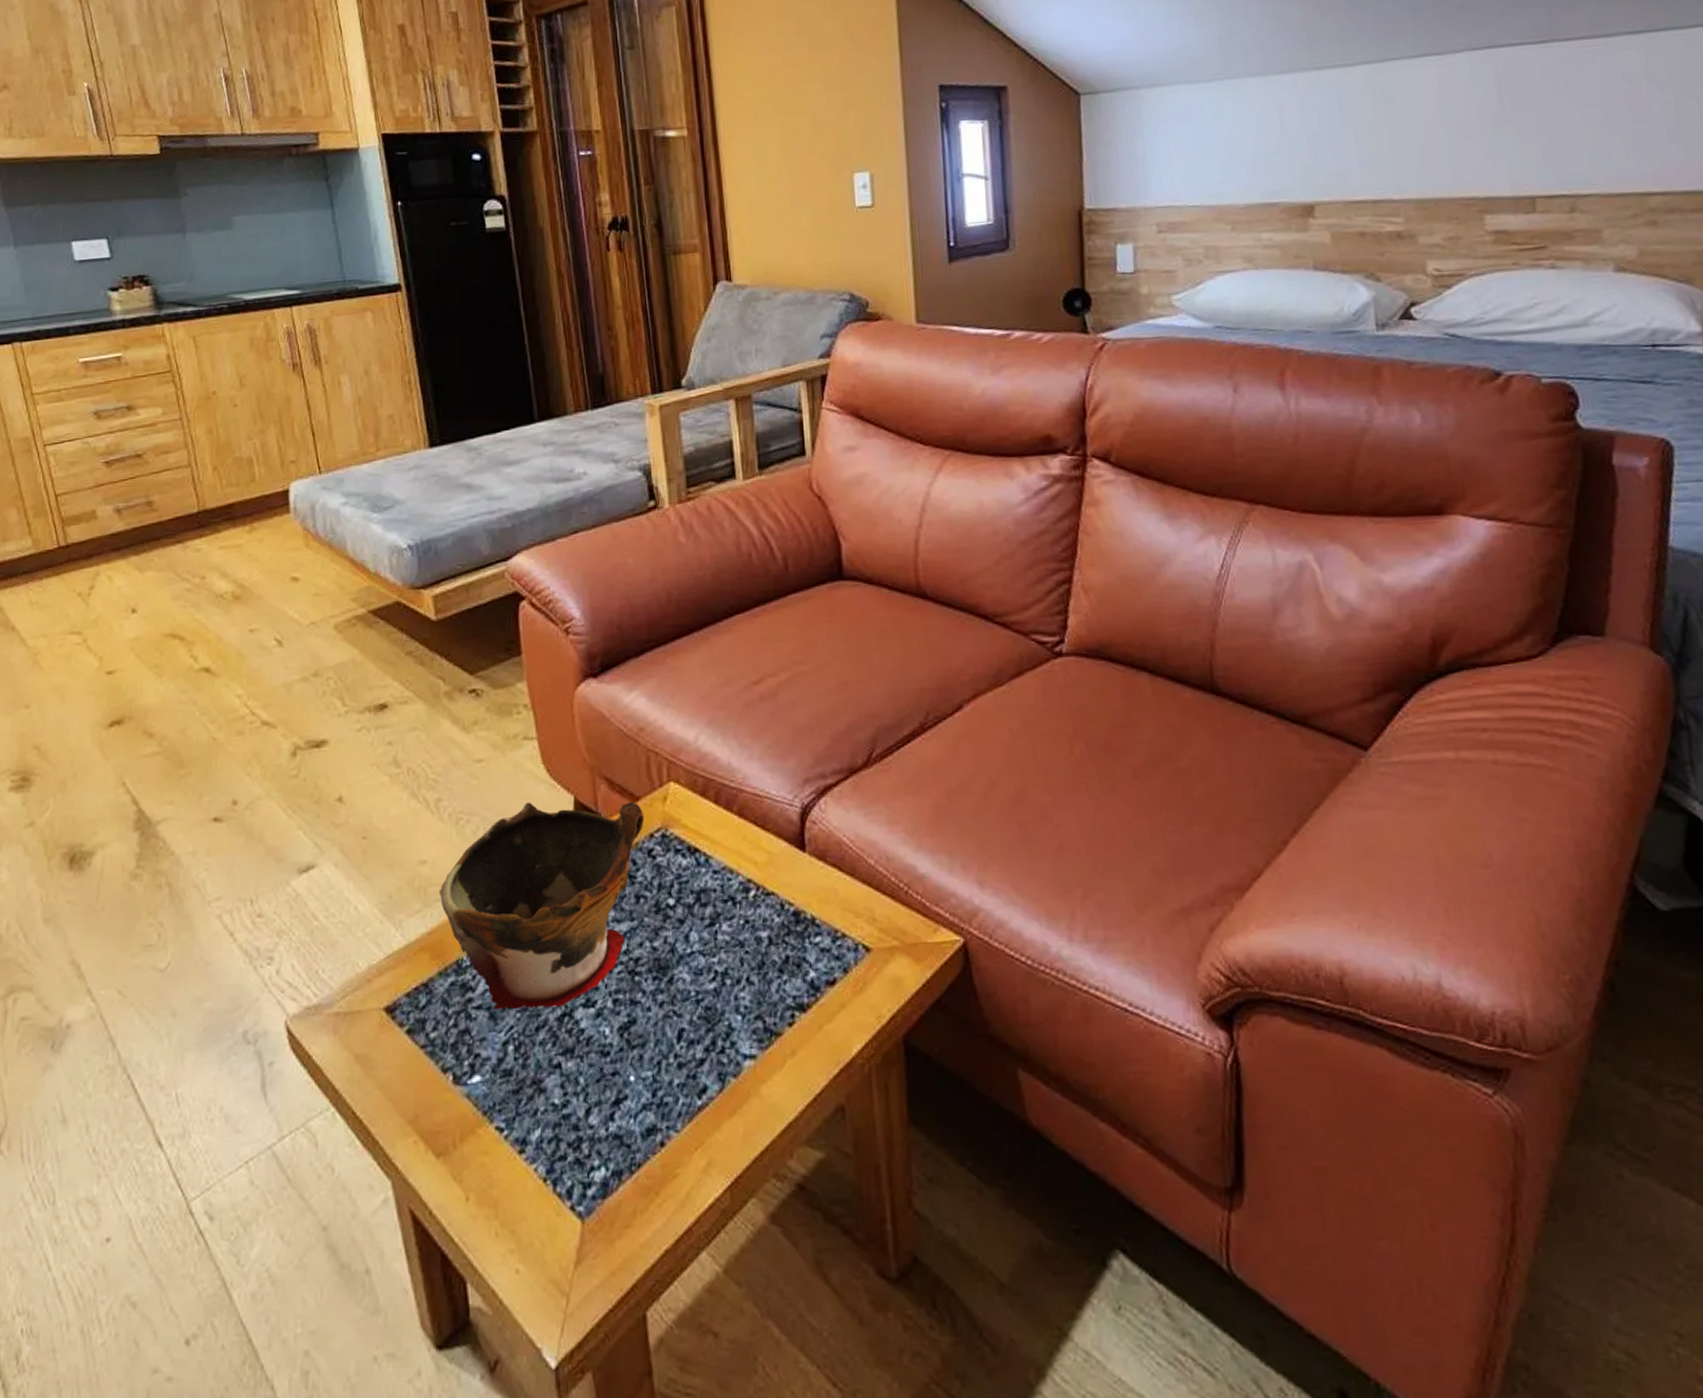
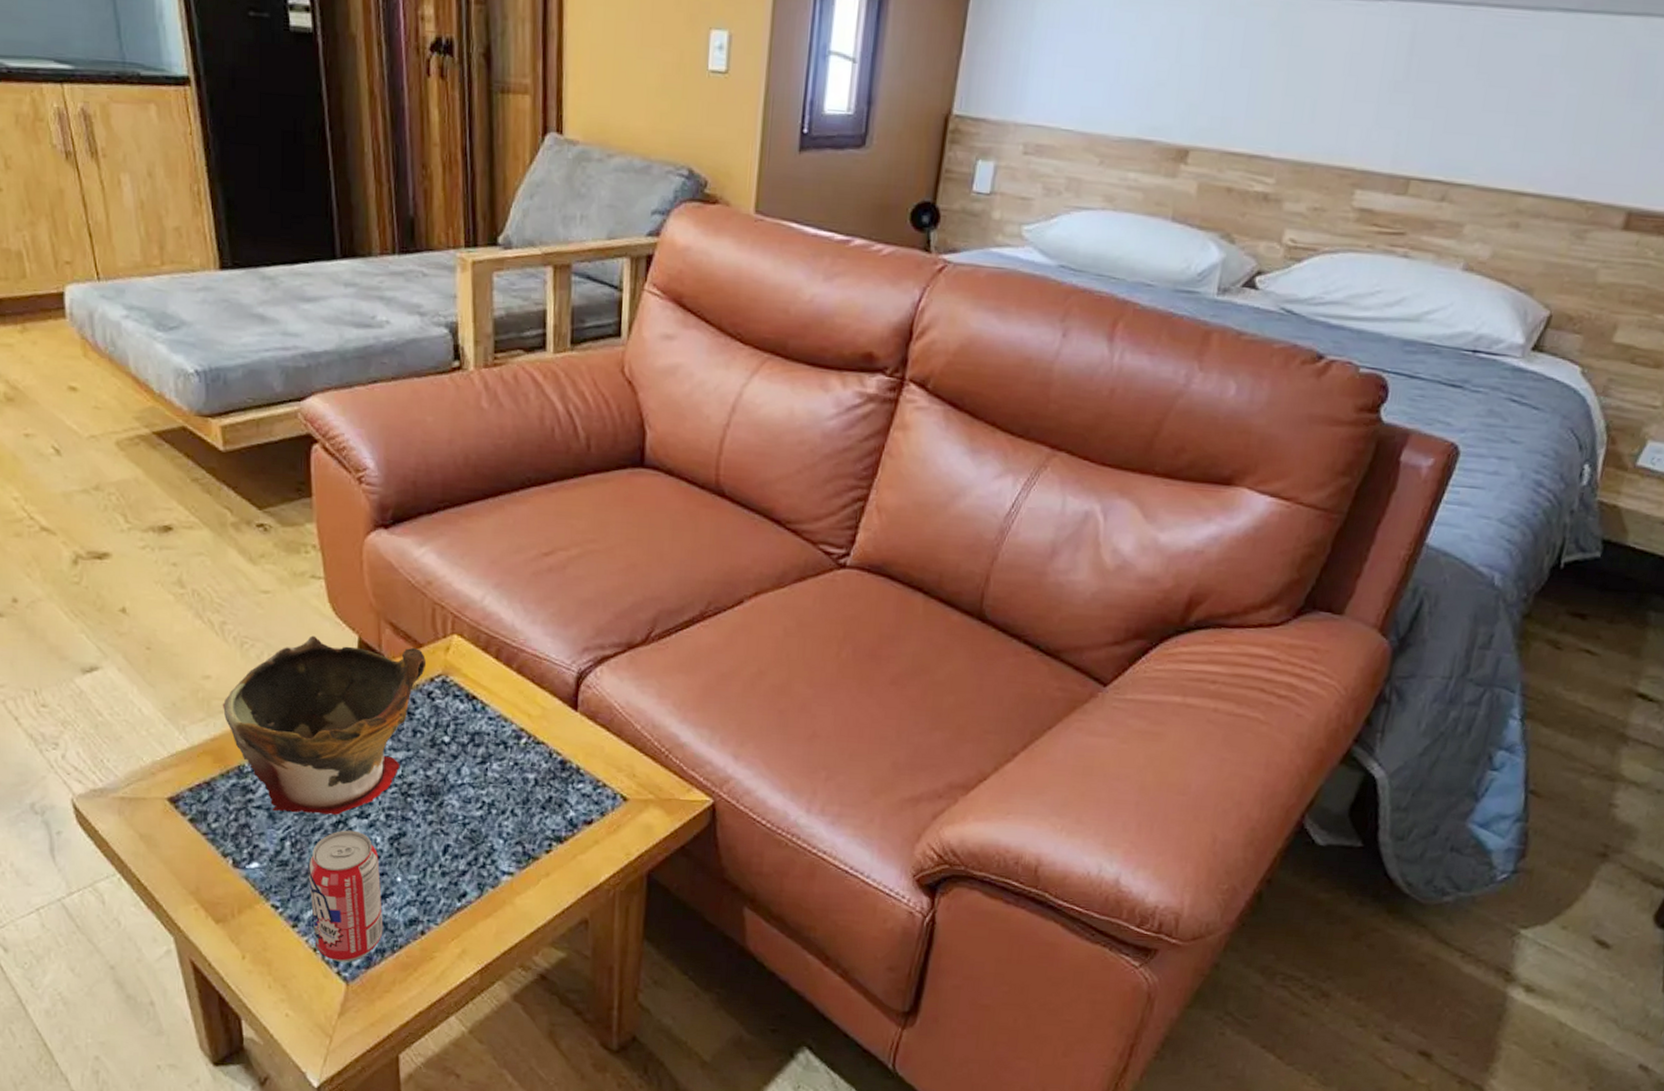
beverage can: none [533,1023,619,1193] -> present [308,830,383,962]

